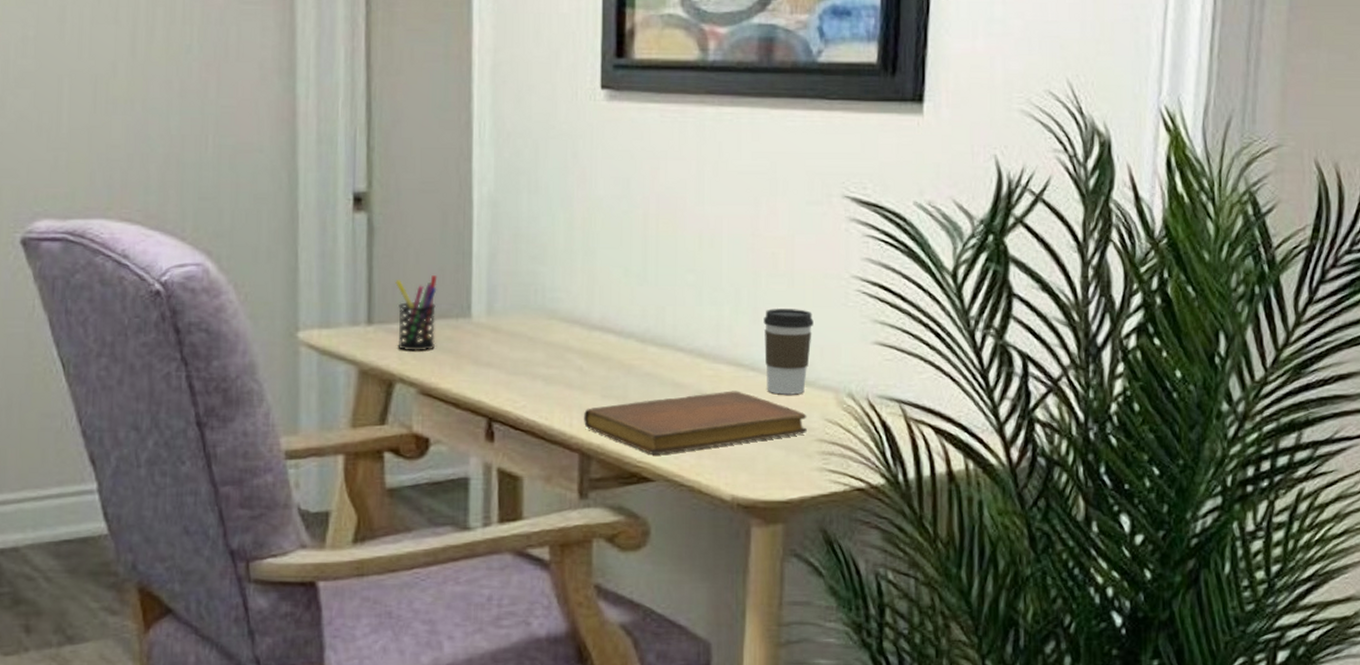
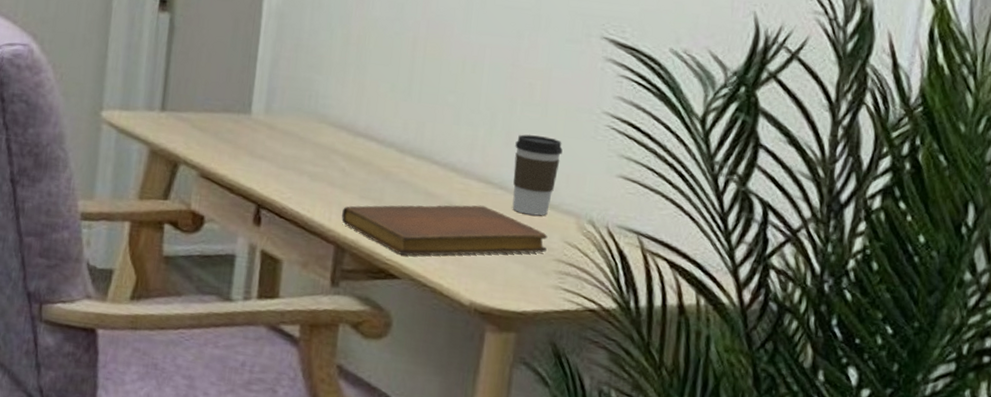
pen holder: present [395,275,437,351] -> none [185,73,225,139]

